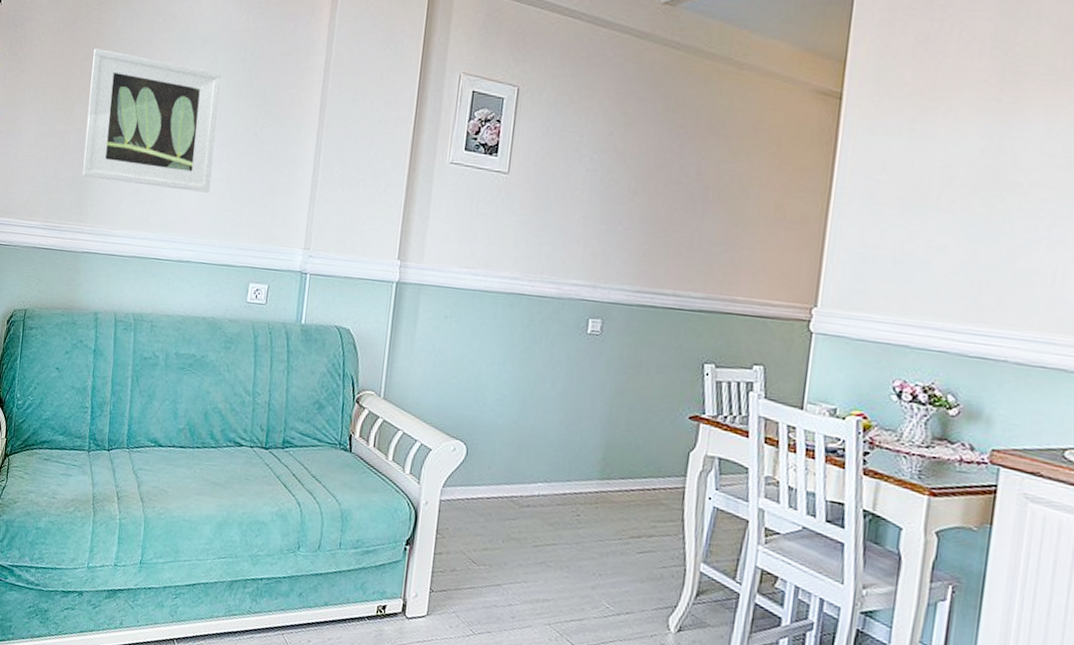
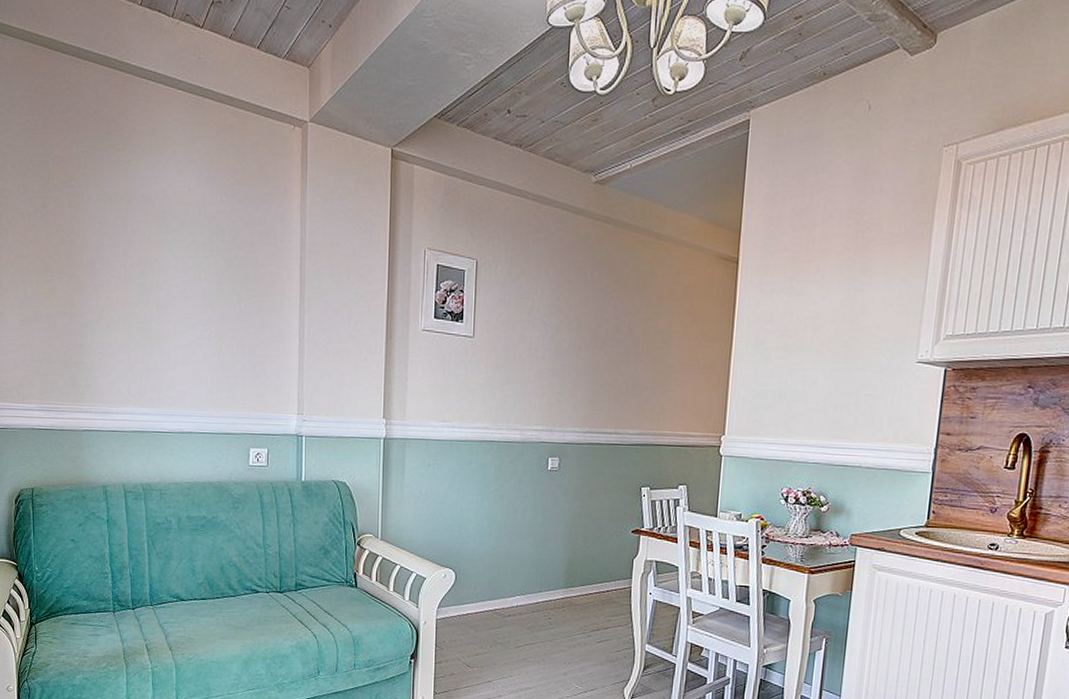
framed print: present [82,49,221,193] -> none [69,232,203,368]

